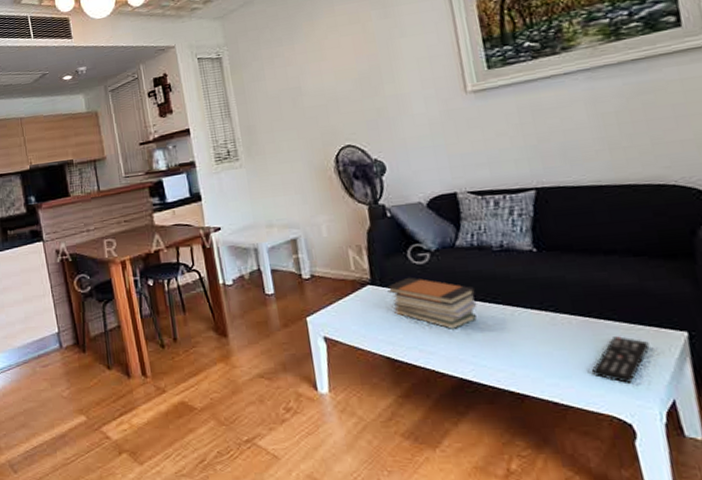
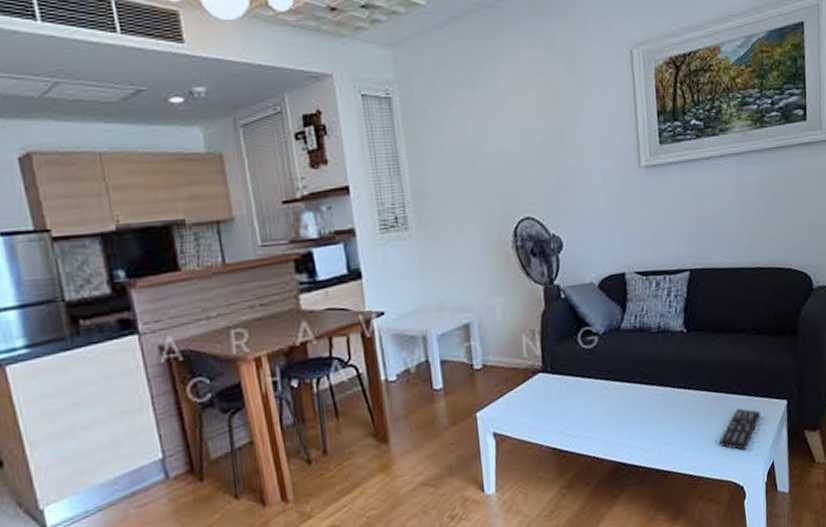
book stack: present [387,277,478,329] -> none [557,362,636,414]

